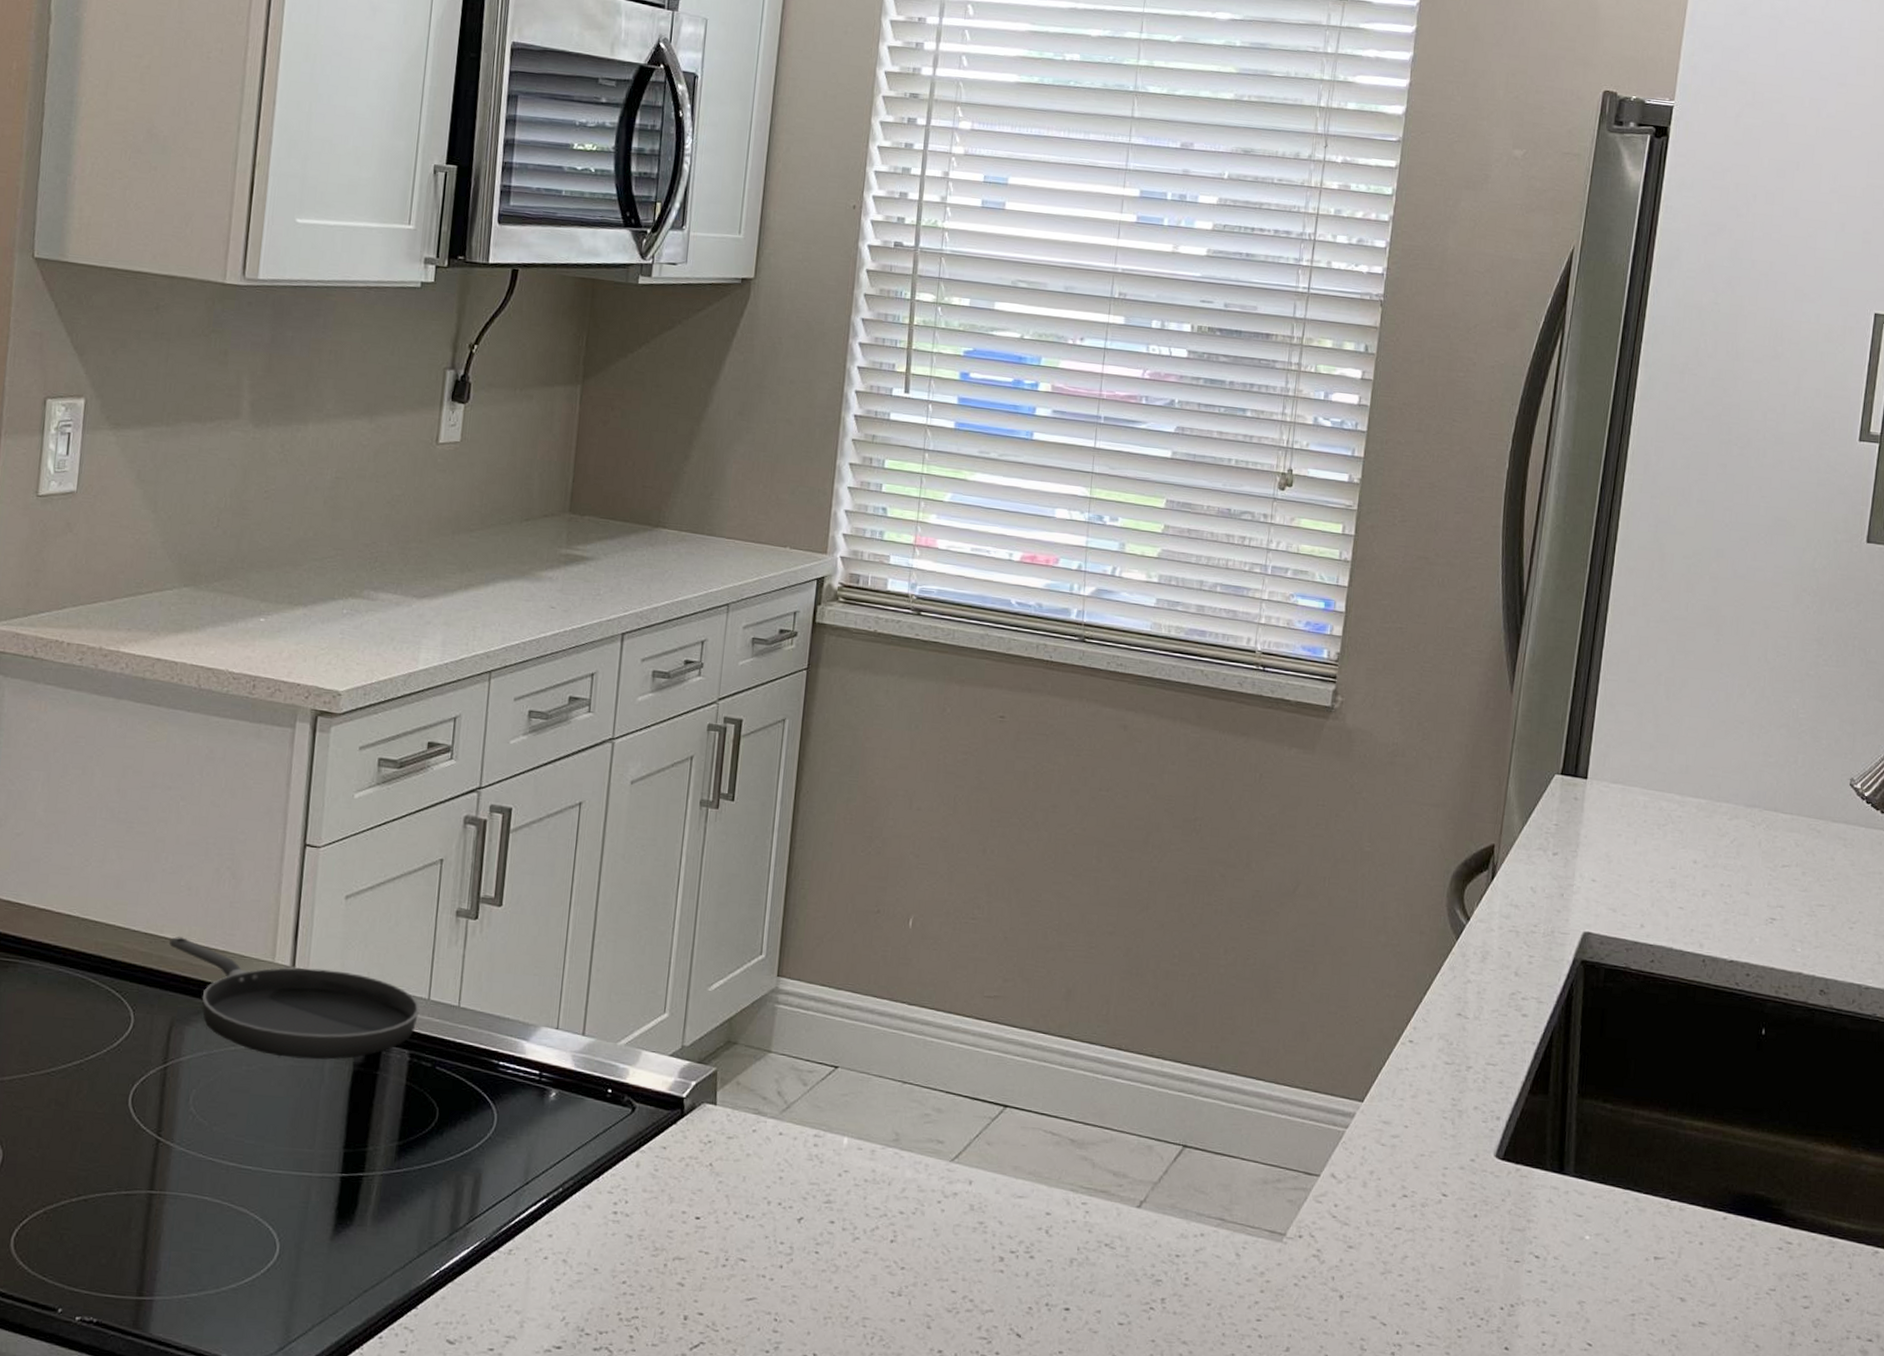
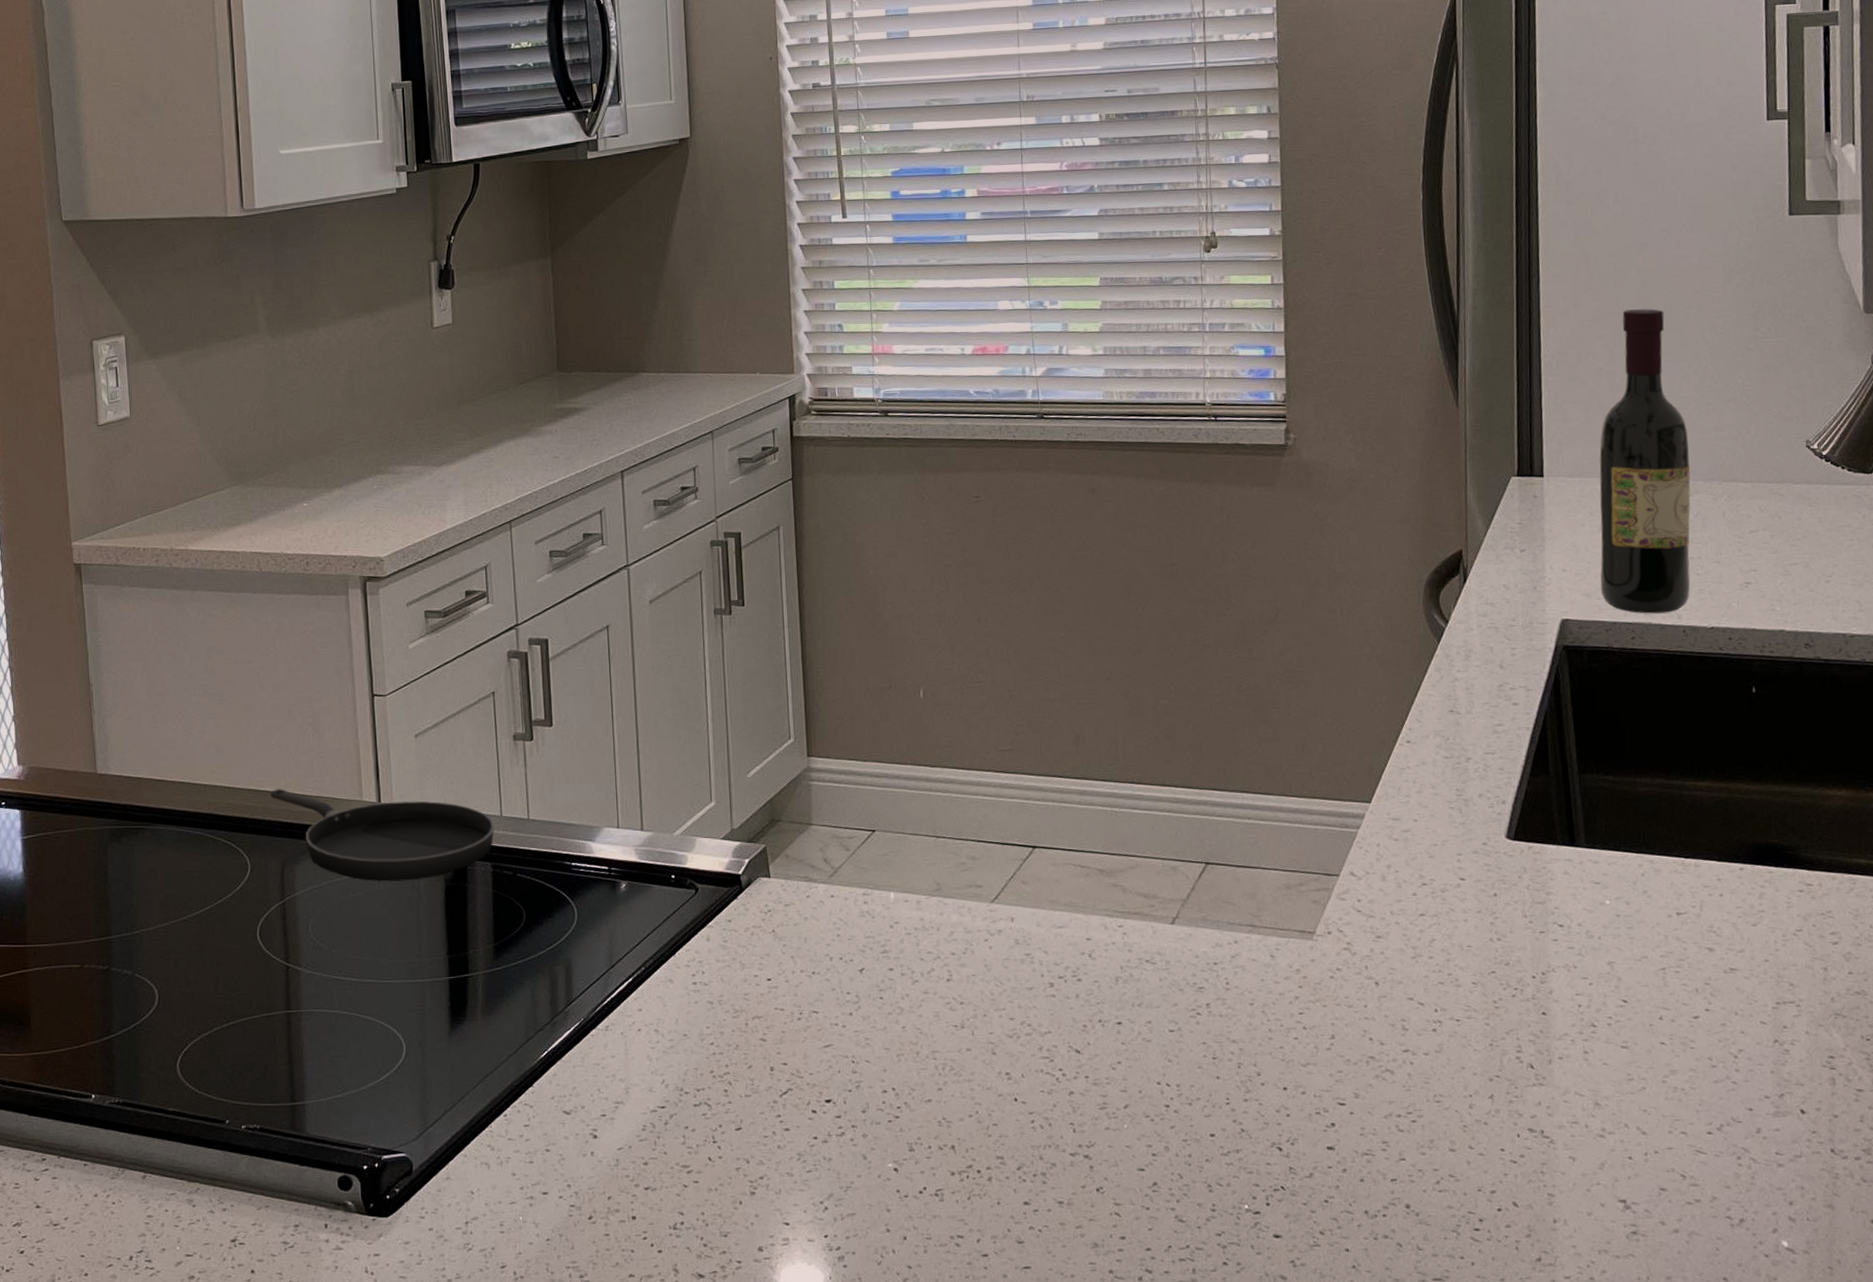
wine bottle: none [1627,616,1737,940] -> present [1599,309,1691,614]

